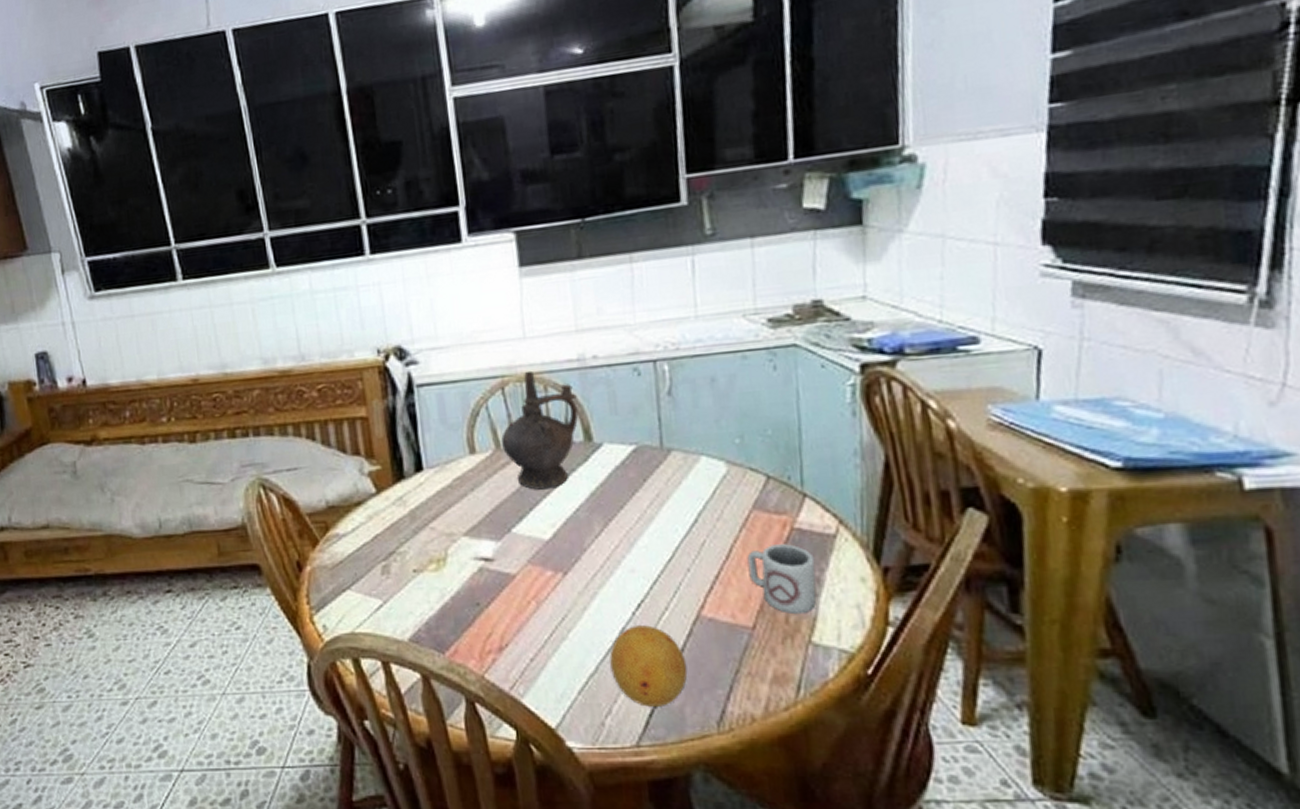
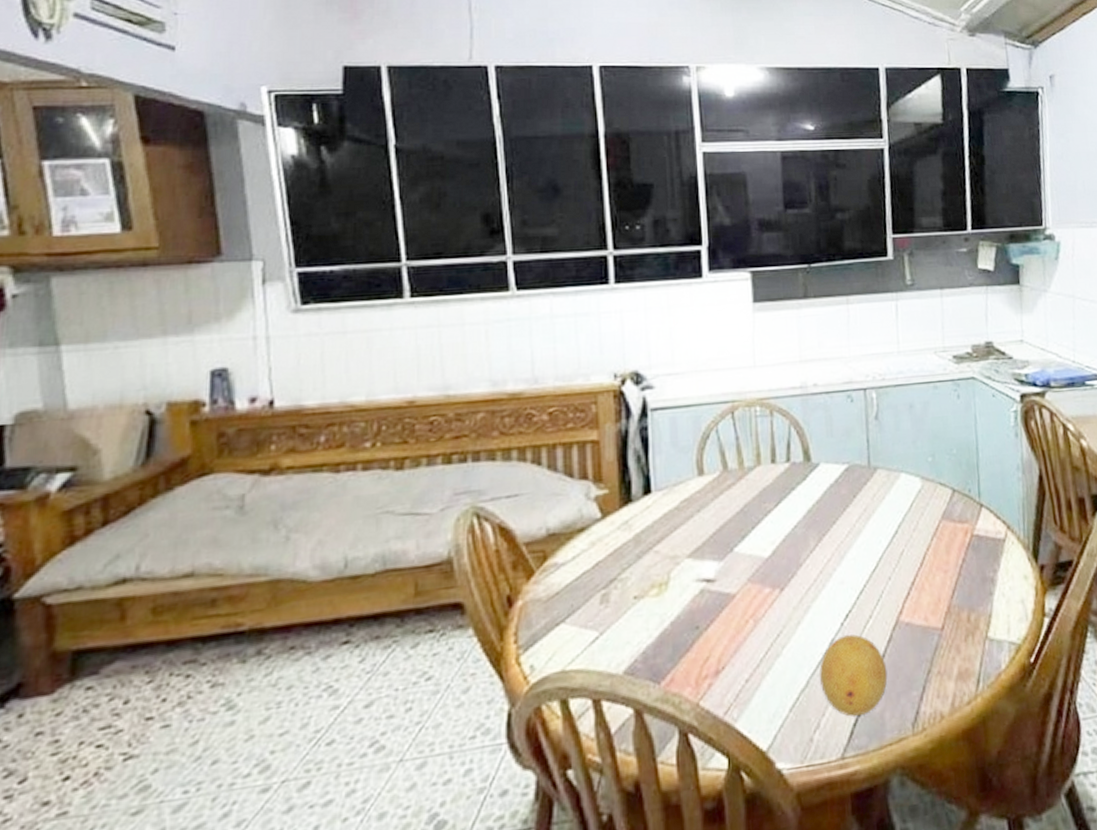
ceremonial vessel: present [501,370,579,490] -> none [728,396,800,509]
cup: present [747,544,816,615] -> none [937,549,991,613]

